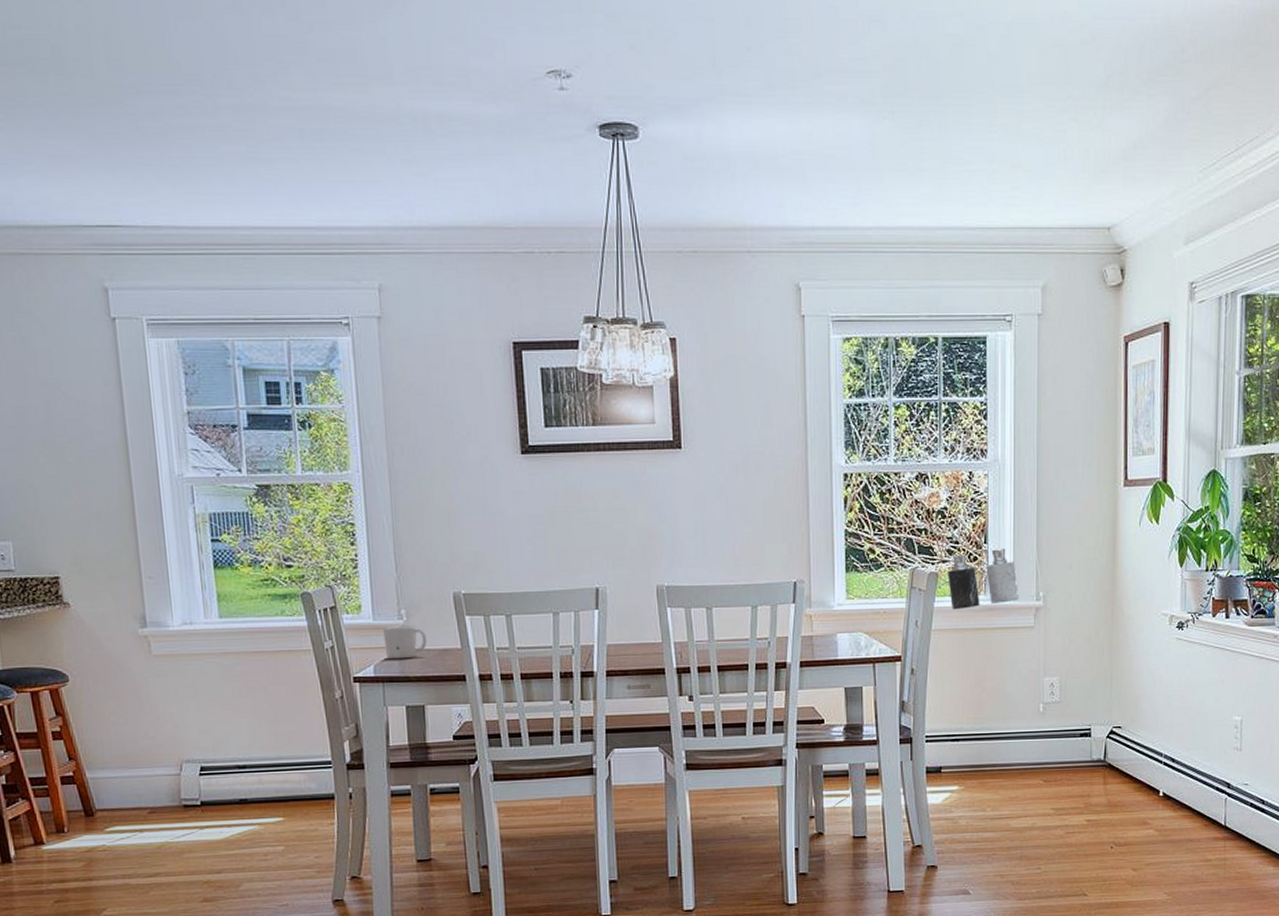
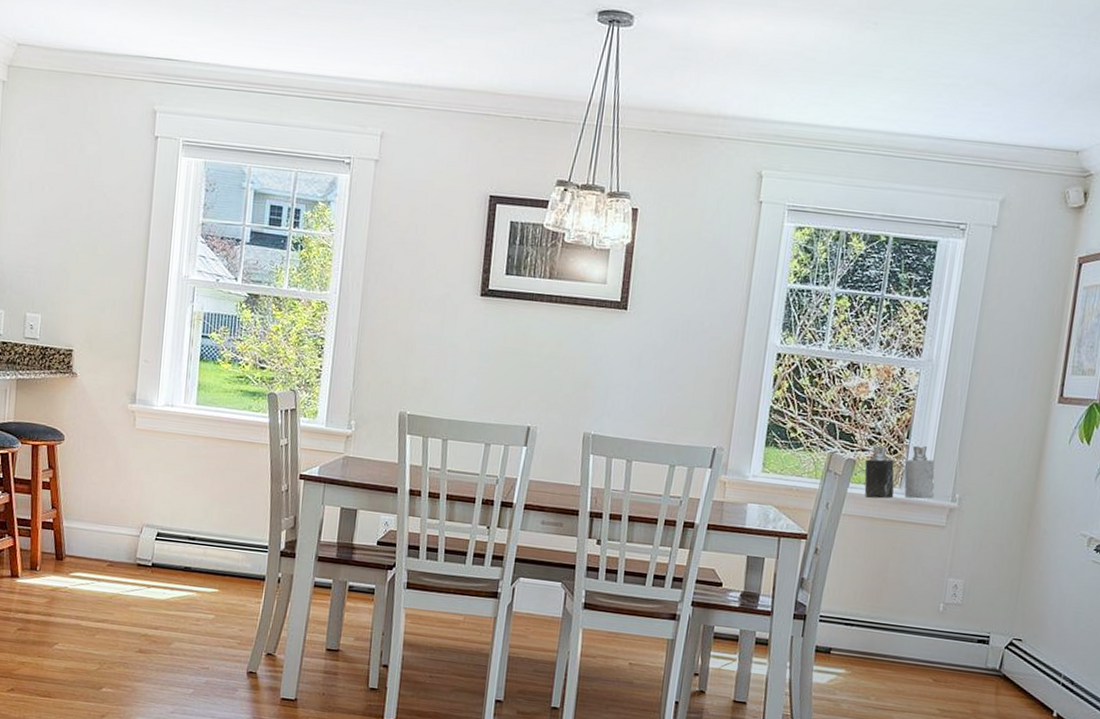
mug: present [383,625,427,660] -> none [331,433,370,466]

